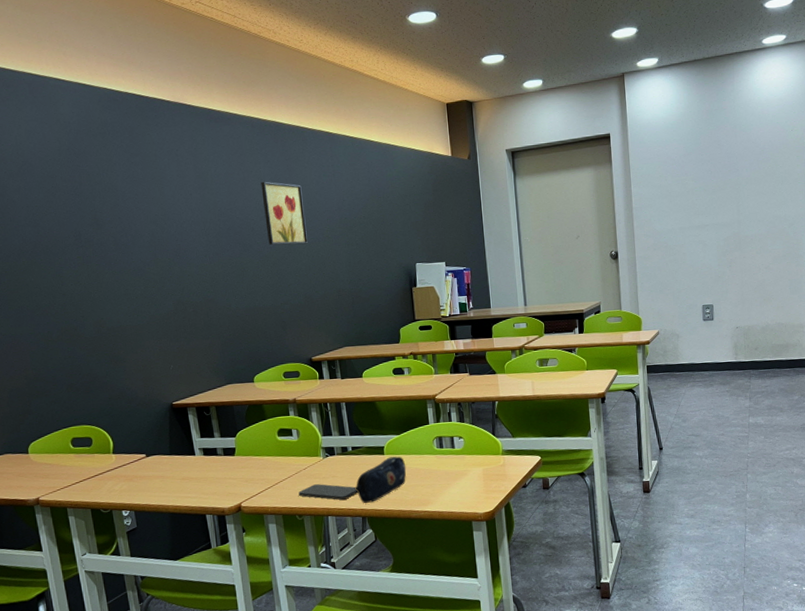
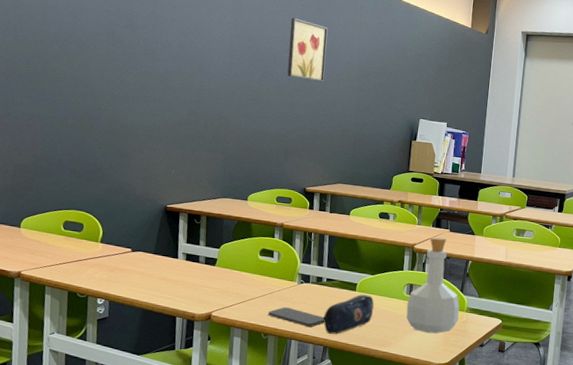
bottle: none [439,382,496,484] -> present [406,236,460,334]

